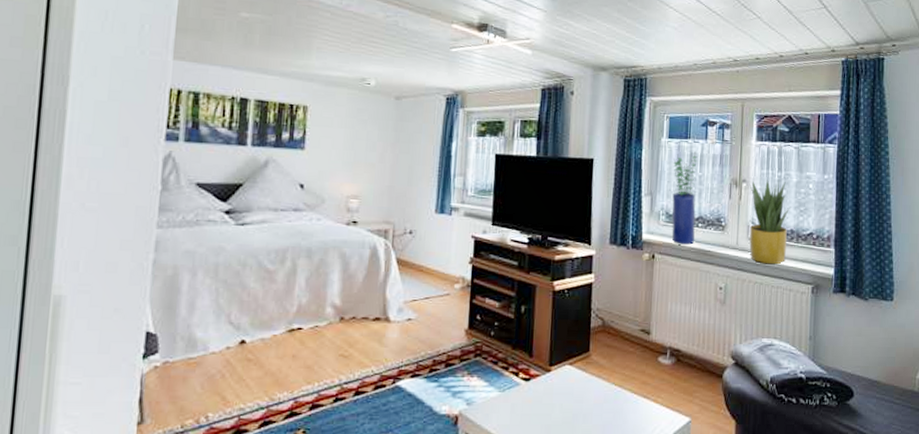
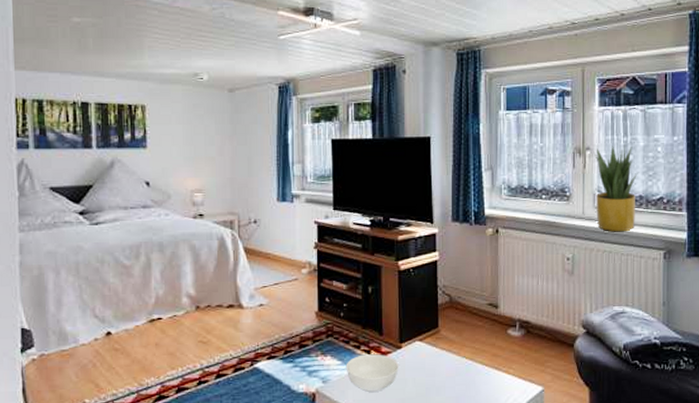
bowl: none [492,376,547,418] -> present [346,354,399,393]
vase: present [671,151,698,246] -> none [513,122,539,219]

